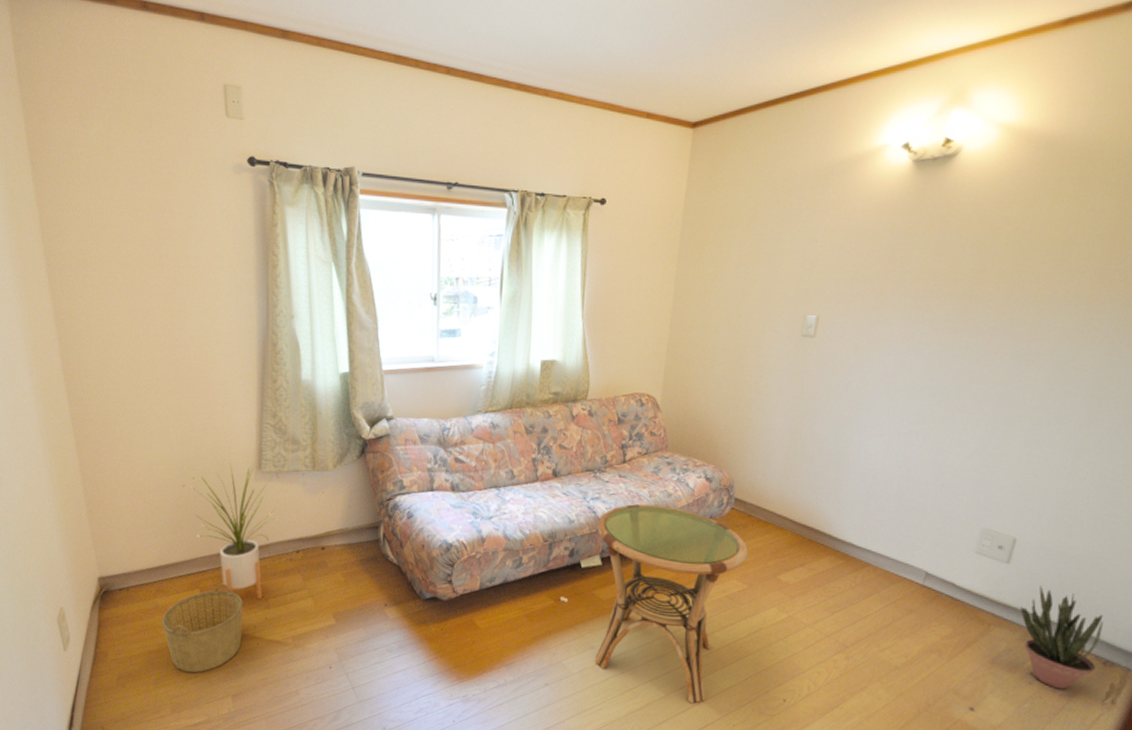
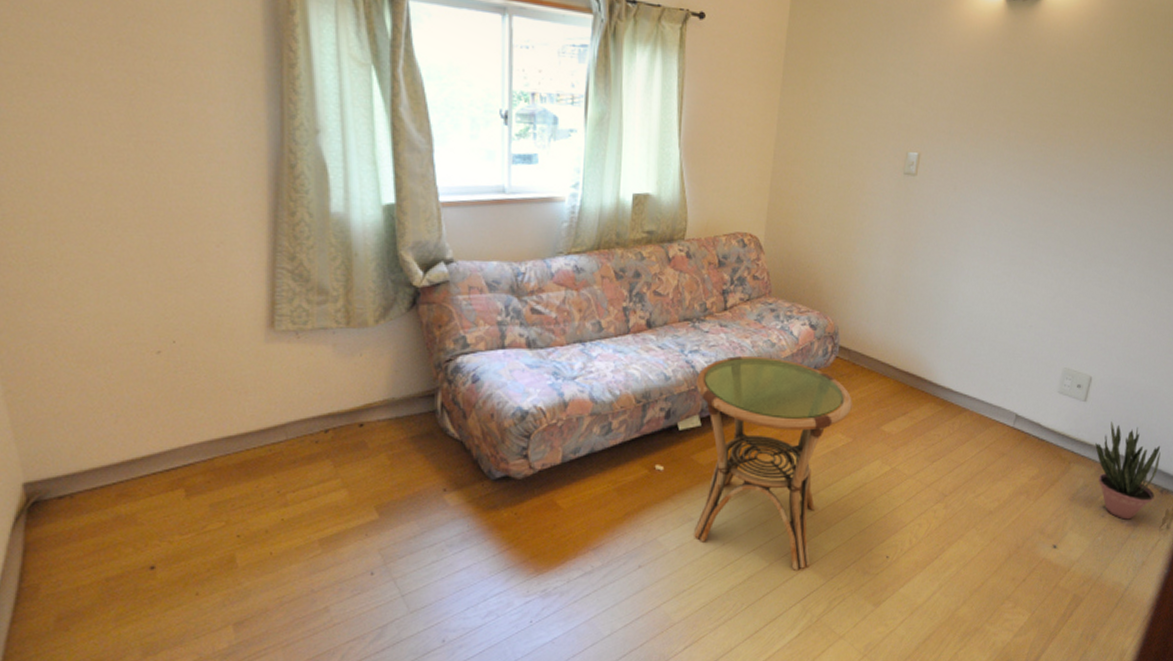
basket: present [162,583,243,673] -> none [126,478,249,601]
house plant: present [193,464,276,606] -> none [173,321,295,508]

